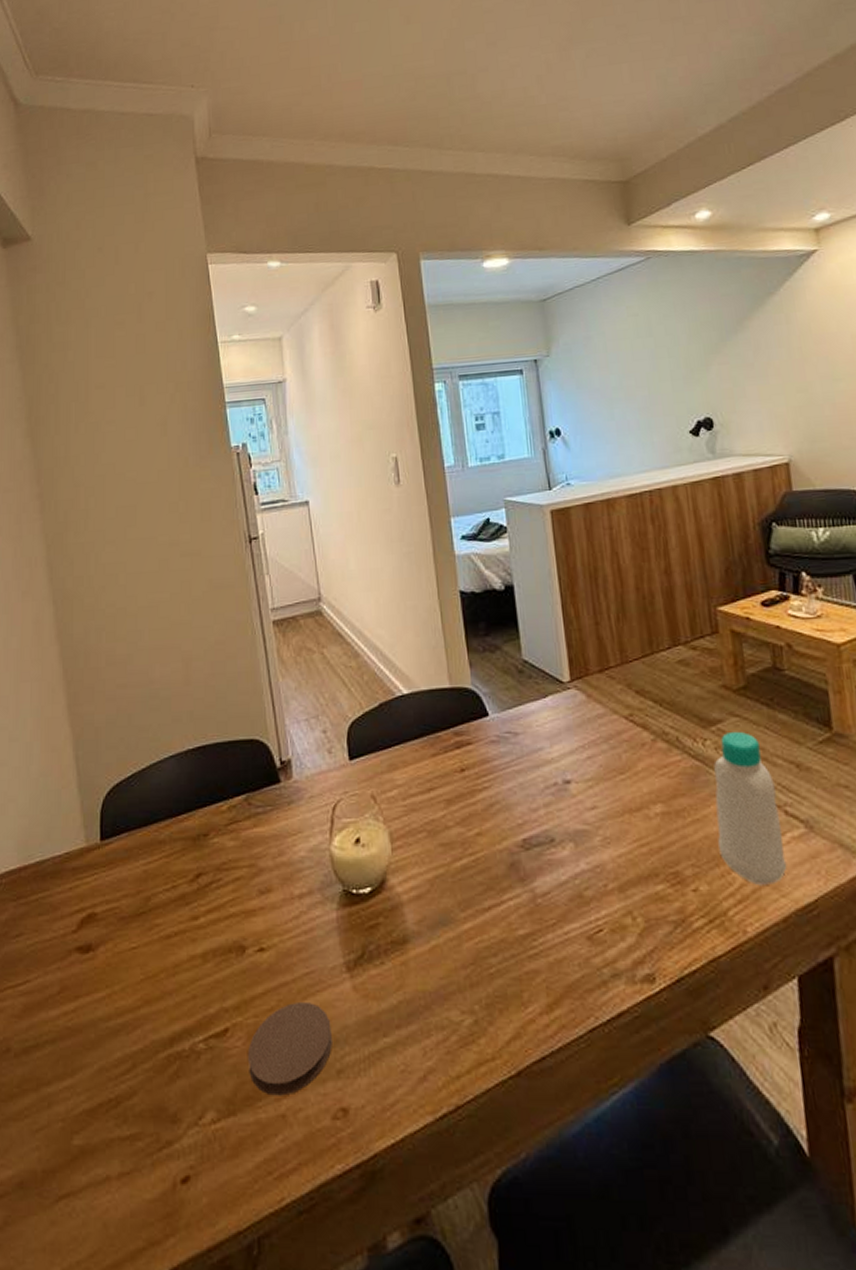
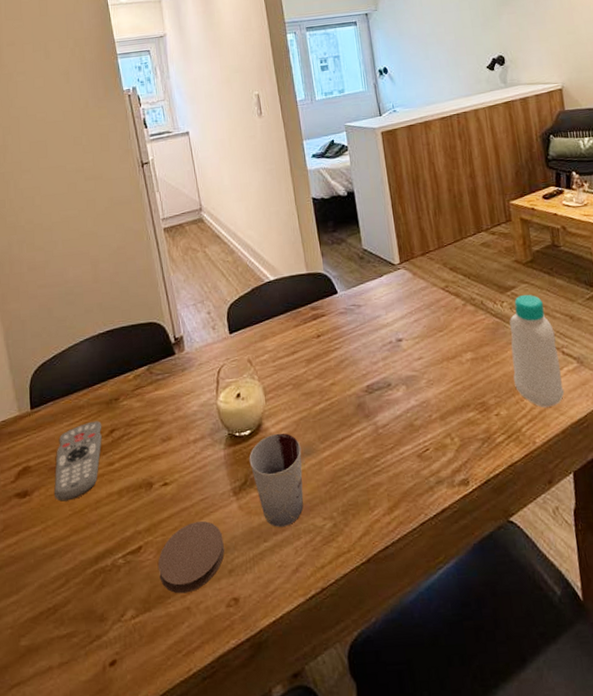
remote control: none [124,861,186,962] -> present [54,421,102,502]
cup: none [368,894,437,1018] -> present [249,433,304,527]

